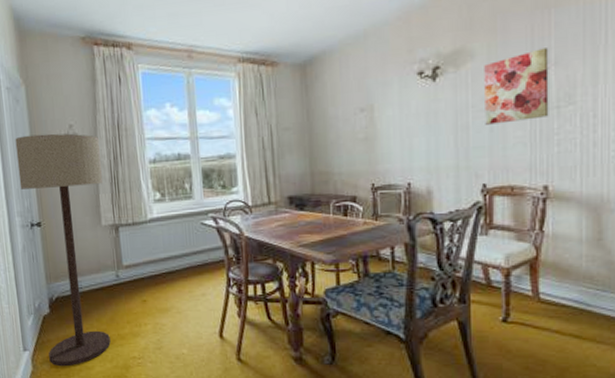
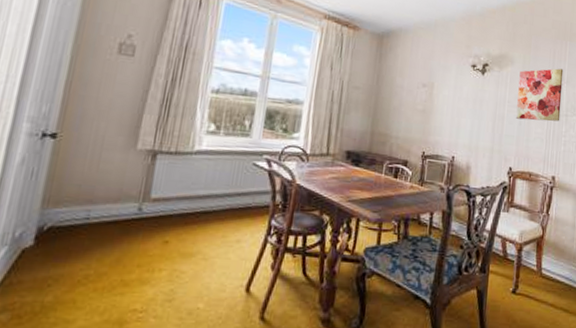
floor lamp: present [15,133,111,367] -> none [12,33,160,319]

